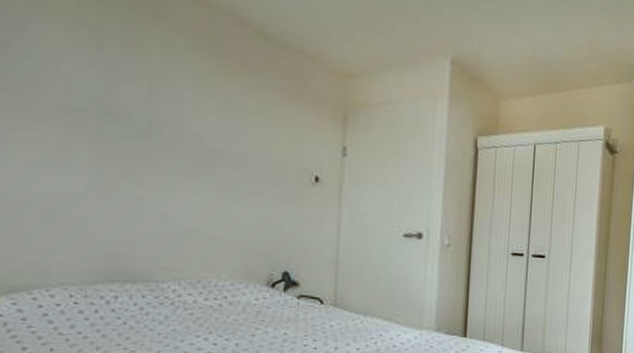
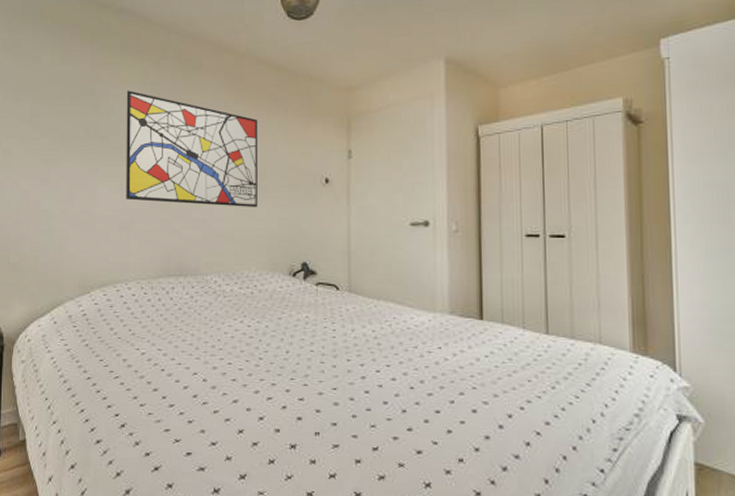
wall art: none [49,29,238,204] -> present [126,90,258,208]

